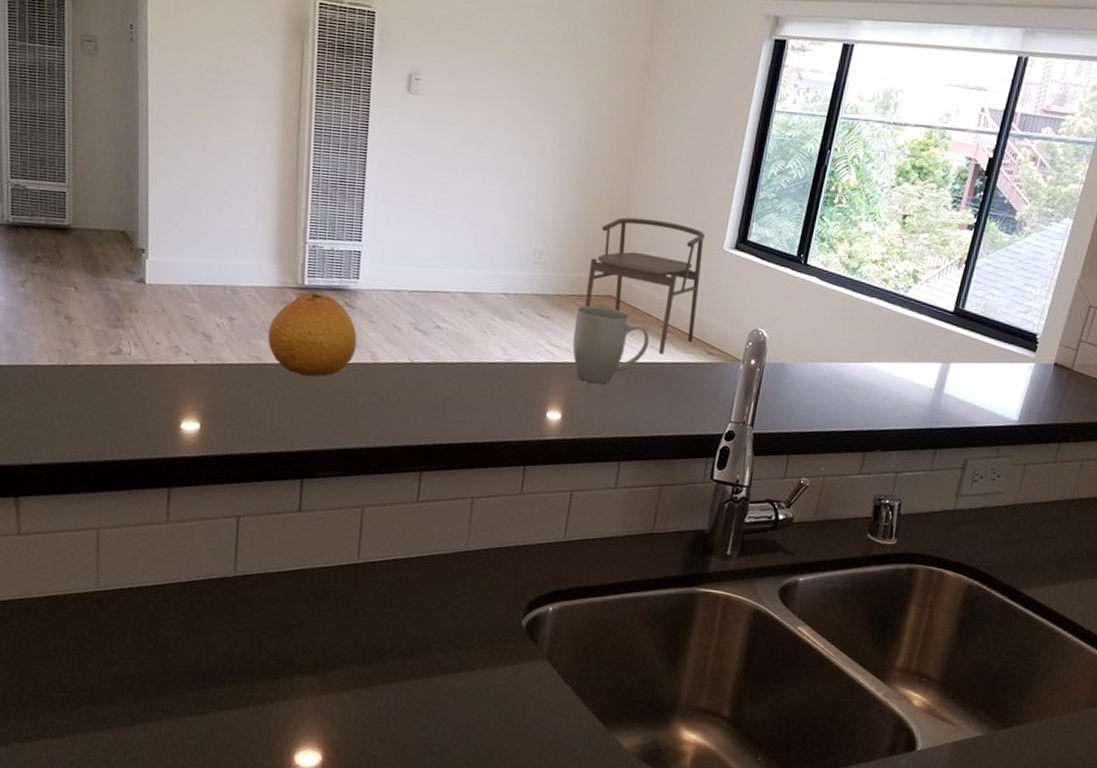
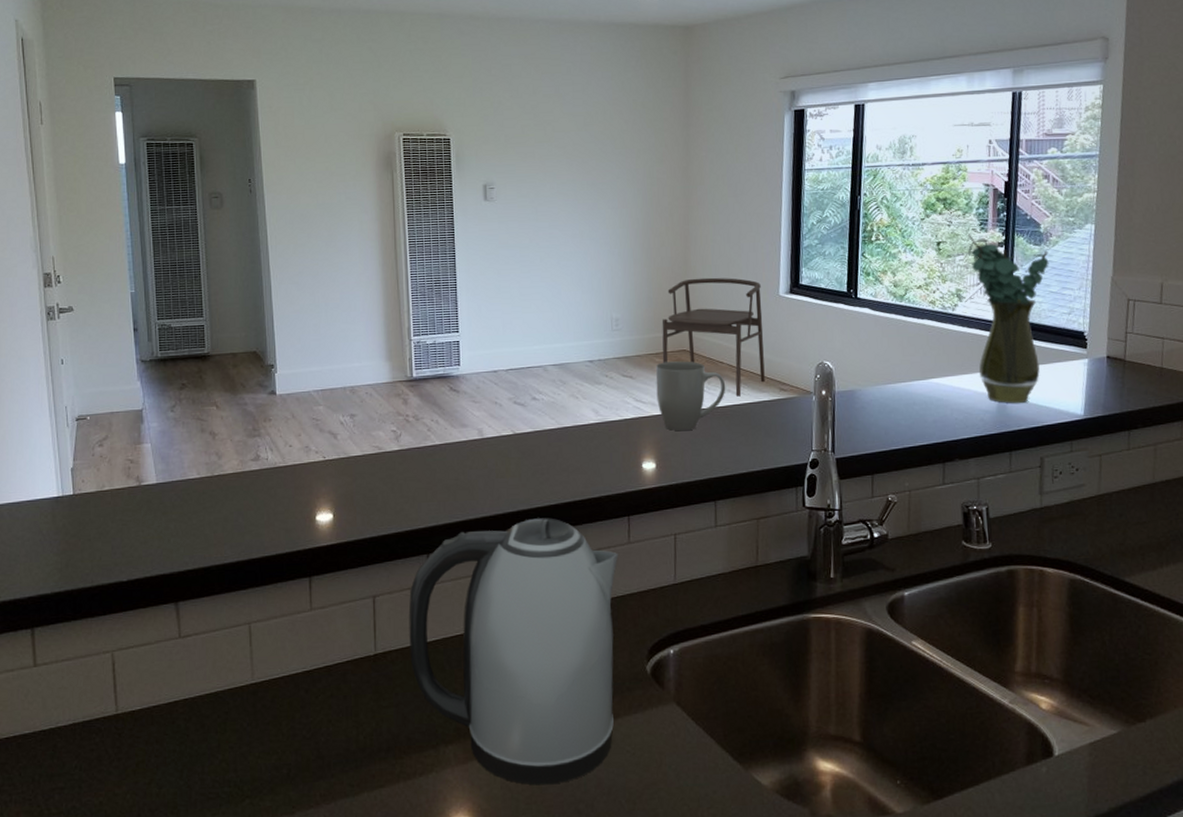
fruit: present [267,290,357,377] -> none [385,381,464,458]
kettle: none [272,455,508,725] -> present [408,518,619,785]
vase: none [919,210,1018,400] -> present [967,234,1049,403]

